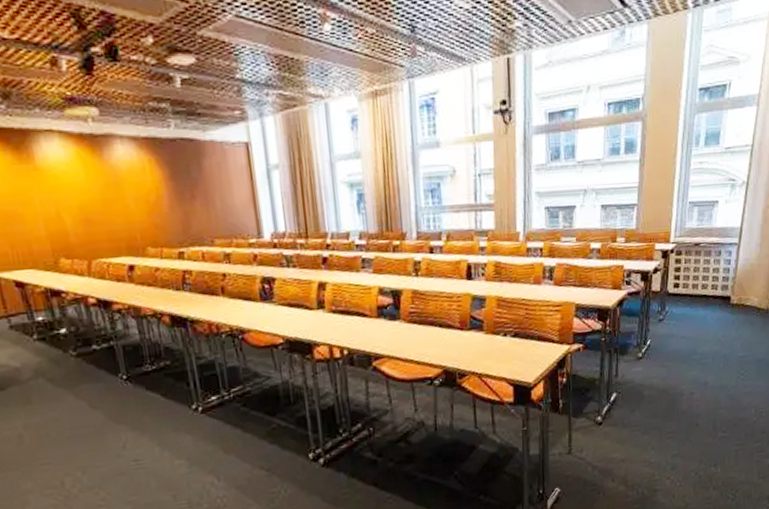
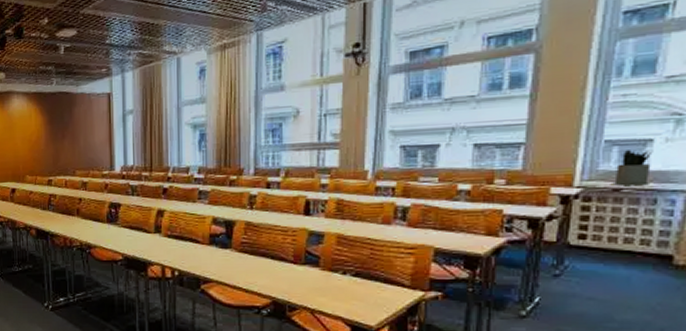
planter: none [694,209,717,242] -> present [612,149,651,187]

